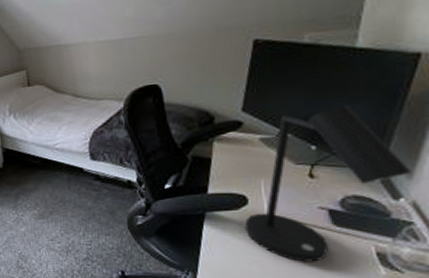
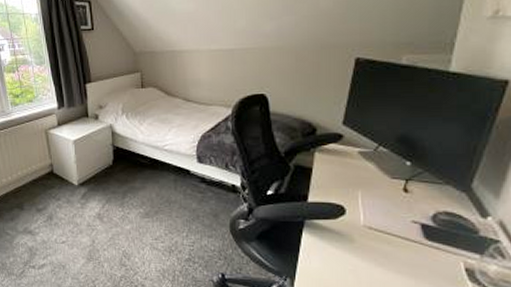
desk lamp: present [245,105,413,262] -> none [342,125,500,275]

